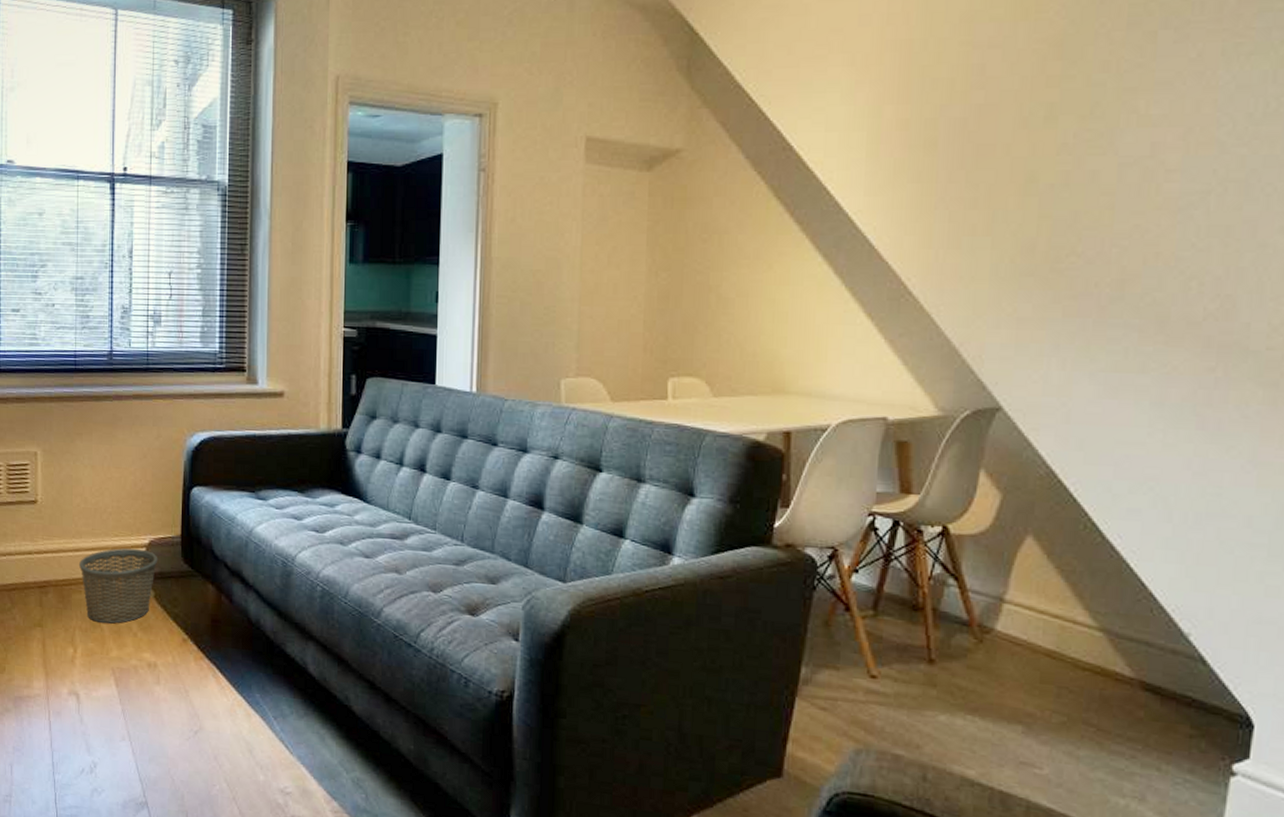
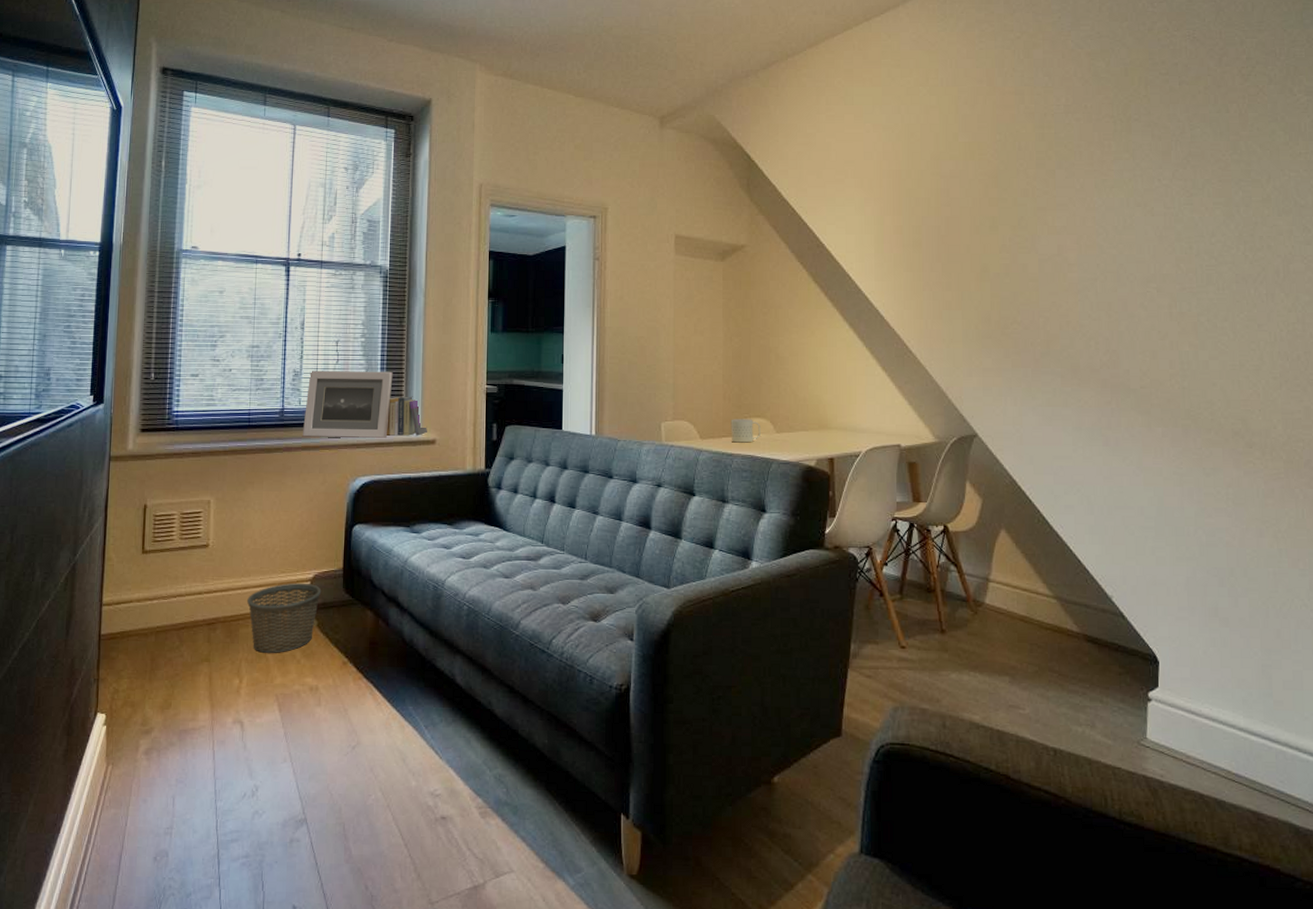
picture frame: none [133,307,234,388] -> present [302,370,393,438]
books: none [228,339,274,387] -> present [387,396,427,436]
mug: none [651,377,692,408] -> present [731,419,761,443]

